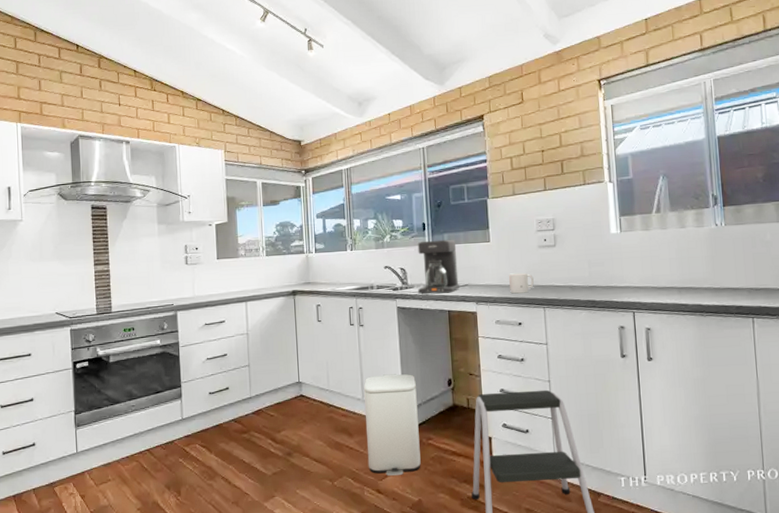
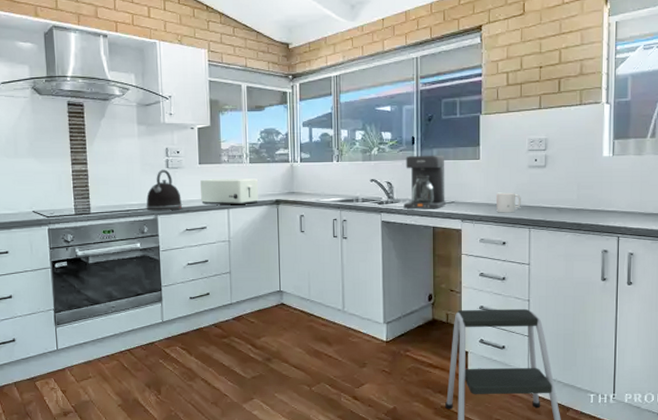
kettle: none [166,266,202,308] -> present [146,169,183,211]
toaster: none [219,271,275,299] -> present [200,178,258,206]
pedal bin: present [363,374,421,477] -> none [344,287,398,385]

